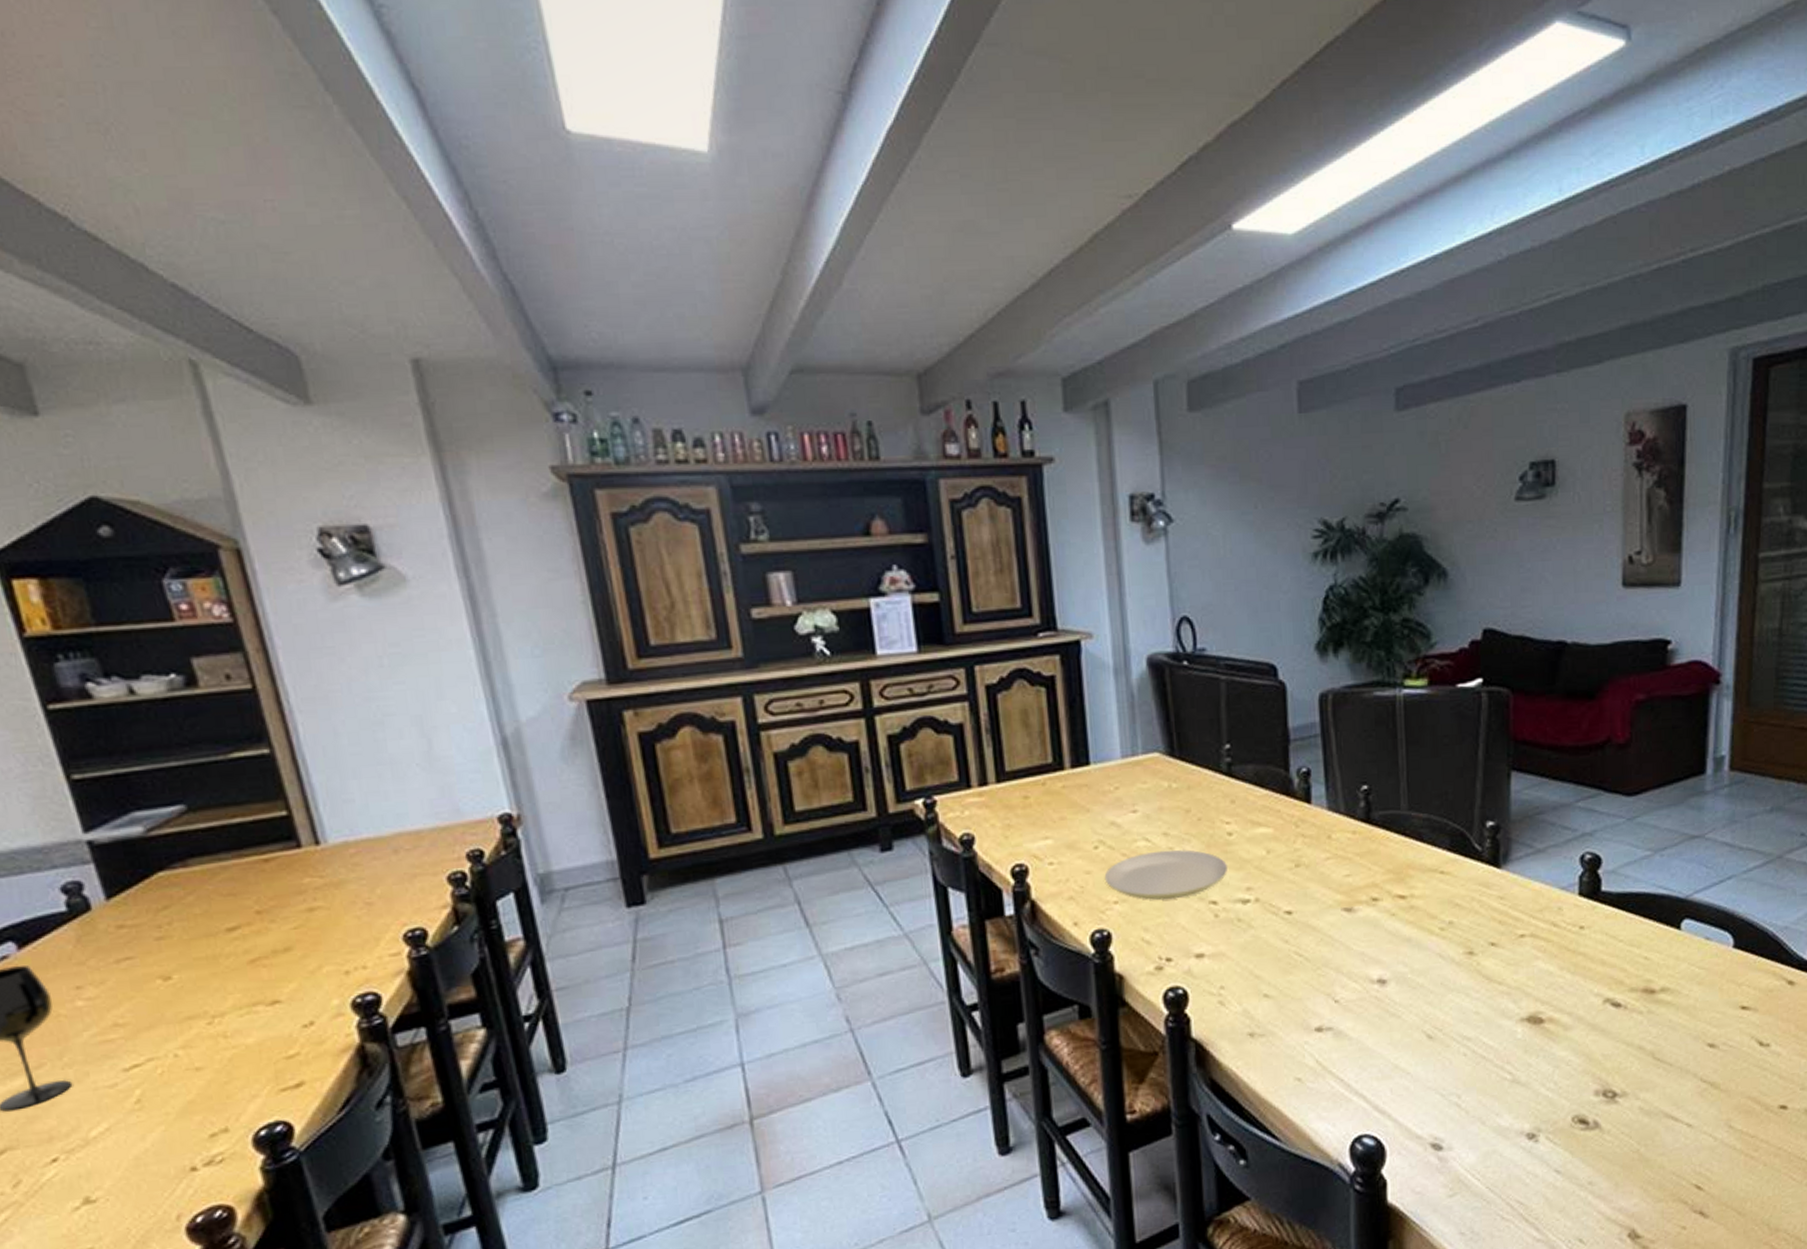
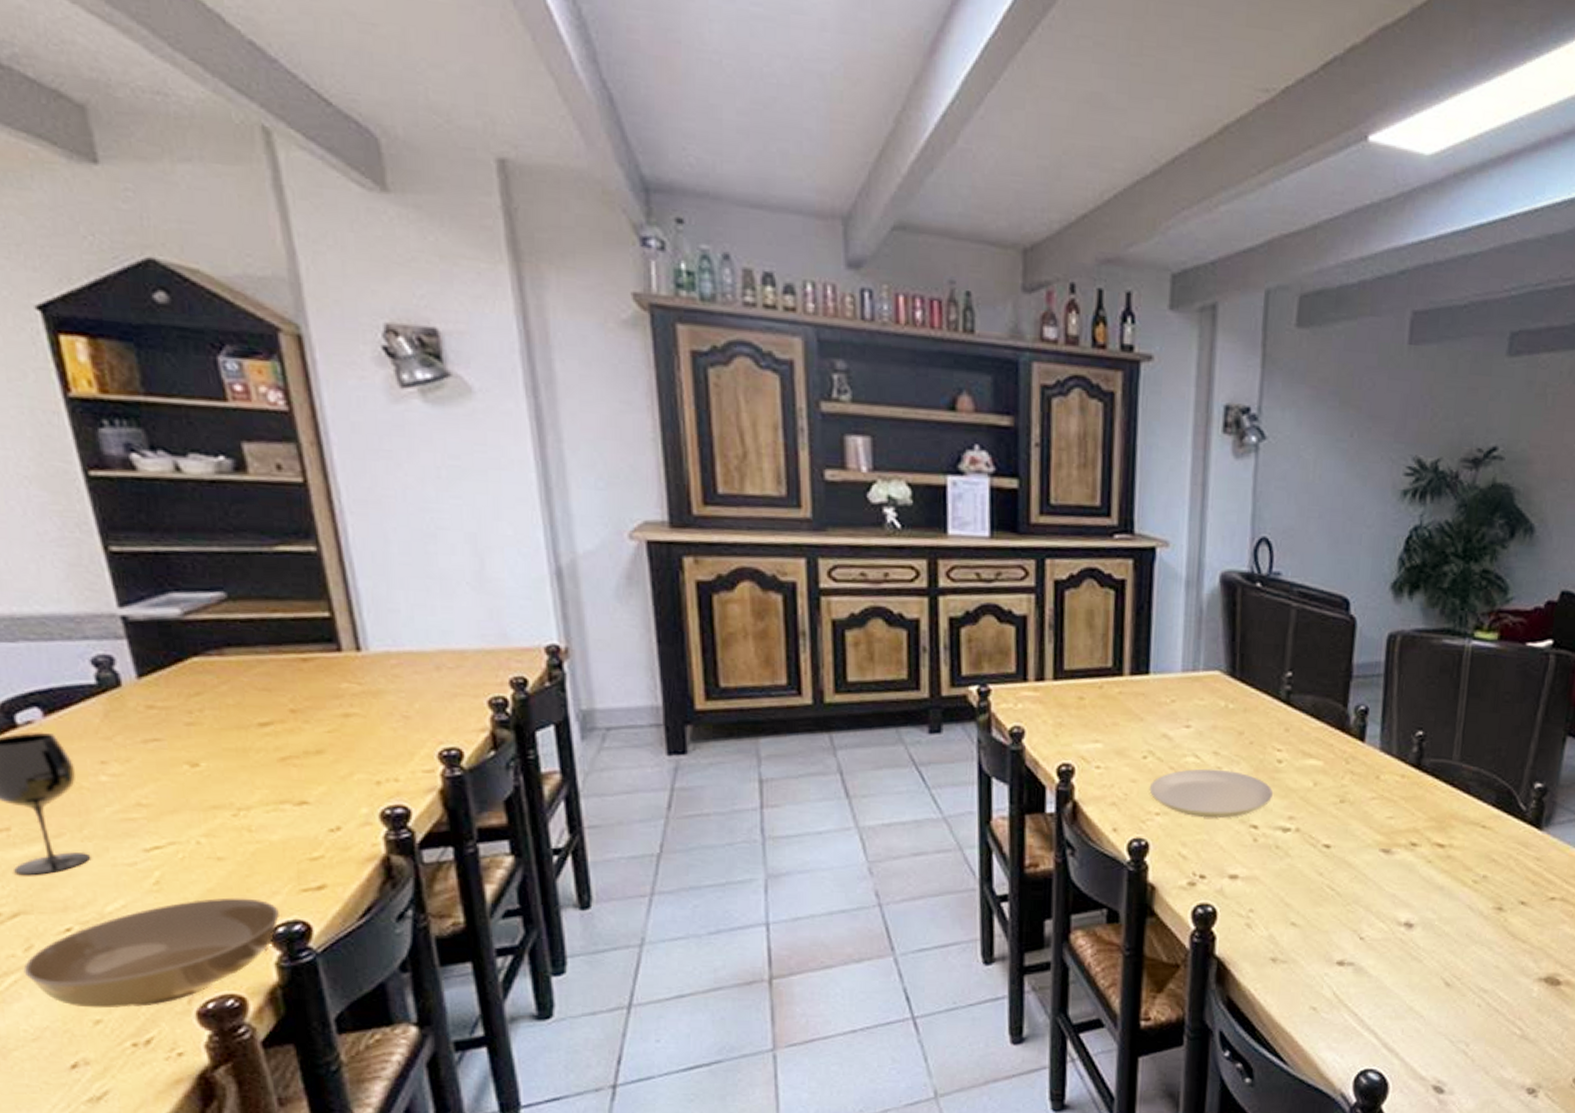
bowl: none [13,1105,261,1238] -> present [23,897,279,1009]

